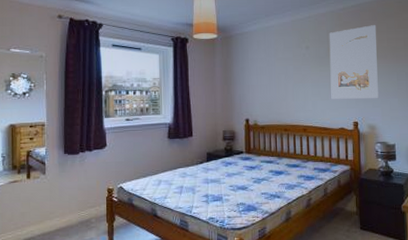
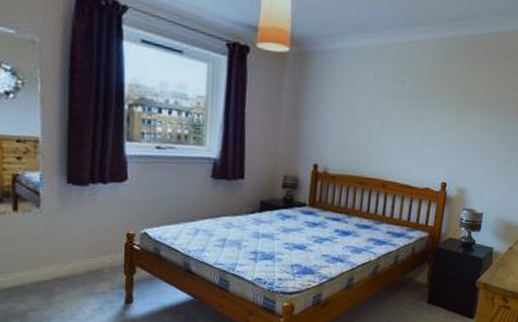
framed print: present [329,25,379,99] -> none [421,64,490,157]

